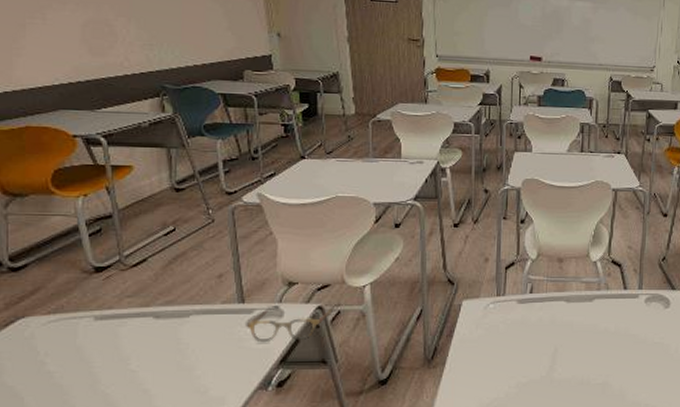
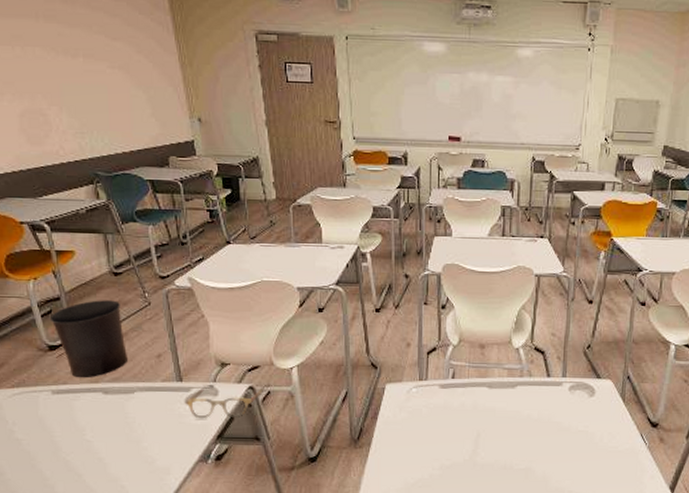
waste bin: none [98,217,184,302] -> present [49,300,127,378]

